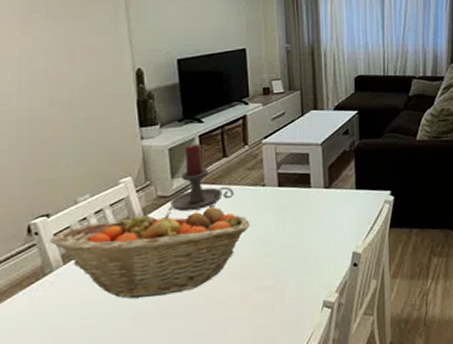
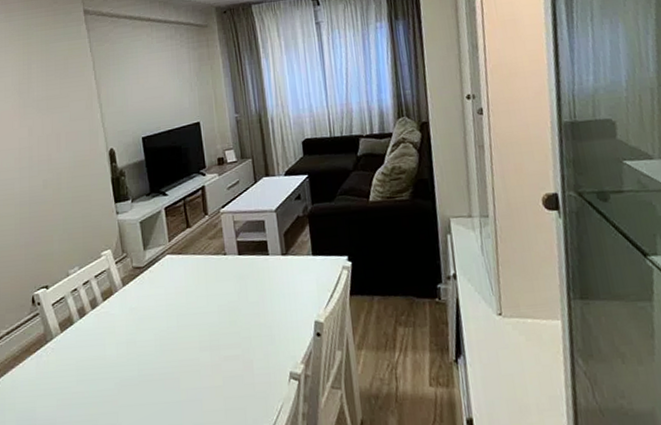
fruit basket: present [50,207,250,299] -> none [50,276,215,366]
candle holder: present [169,144,234,212] -> none [143,216,199,282]

